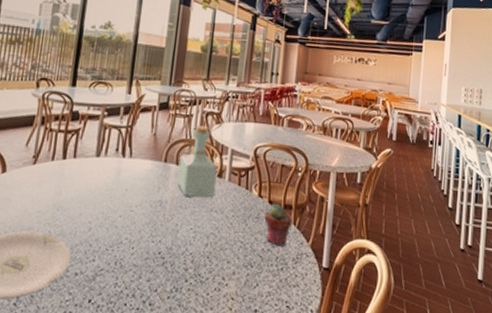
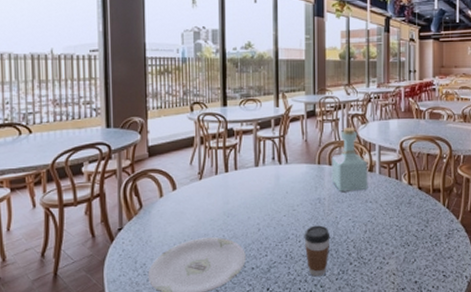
coffee cup: none [137,231,168,292] -> present [304,225,331,277]
potted succulent: present [264,203,292,246] -> none [416,188,441,225]

